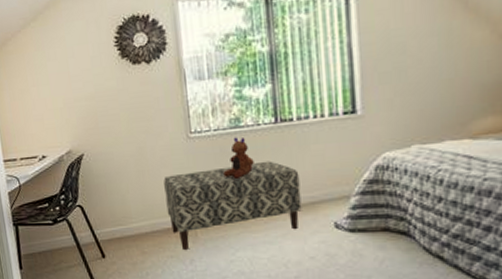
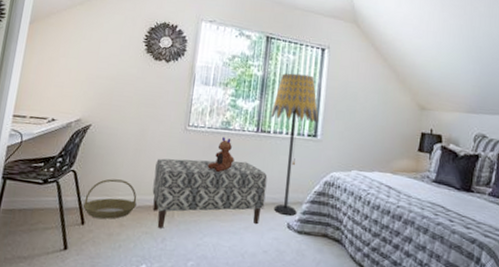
basket: none [98,206,154,249] -> present [82,179,137,219]
floor lamp: none [289,34,355,214] -> present [271,73,319,216]

